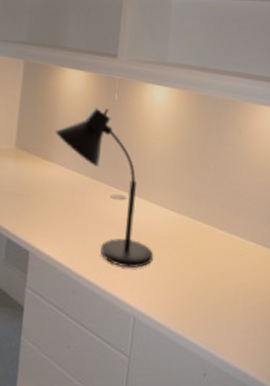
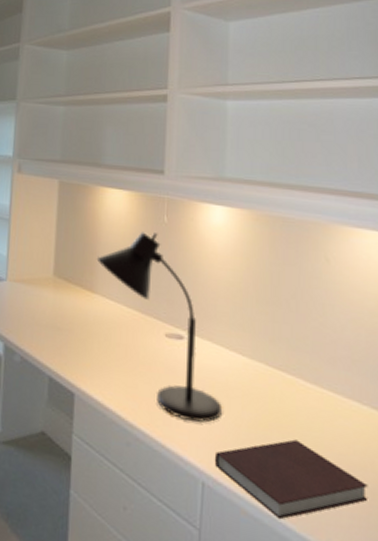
notebook: none [144,276,258,341] -> present [214,439,369,520]

